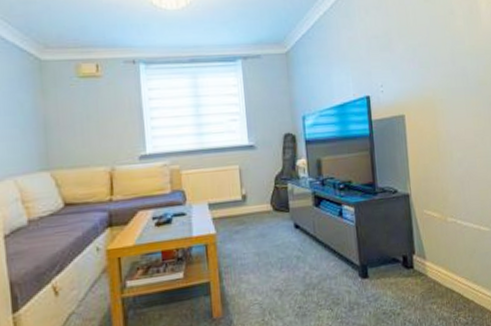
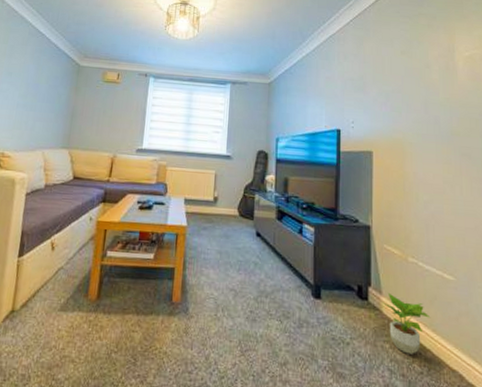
potted plant: none [427,256,472,310] -> present [382,292,431,354]

